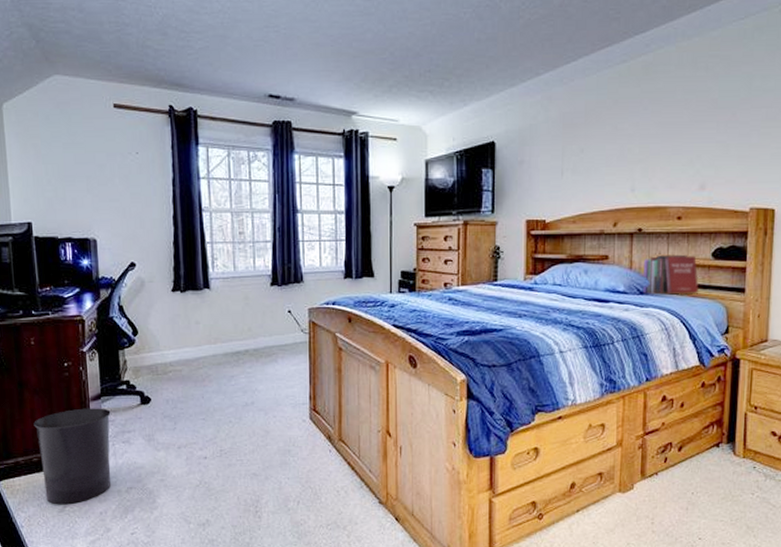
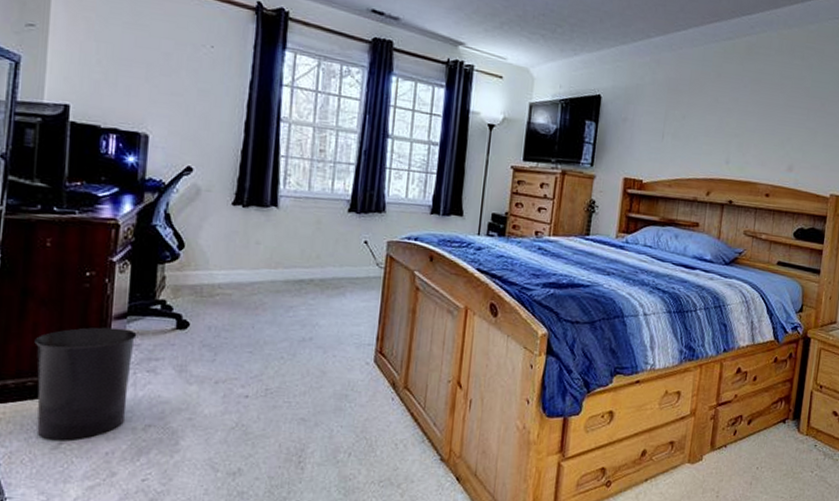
books: present [643,254,698,295] -> none [728,228,780,271]

